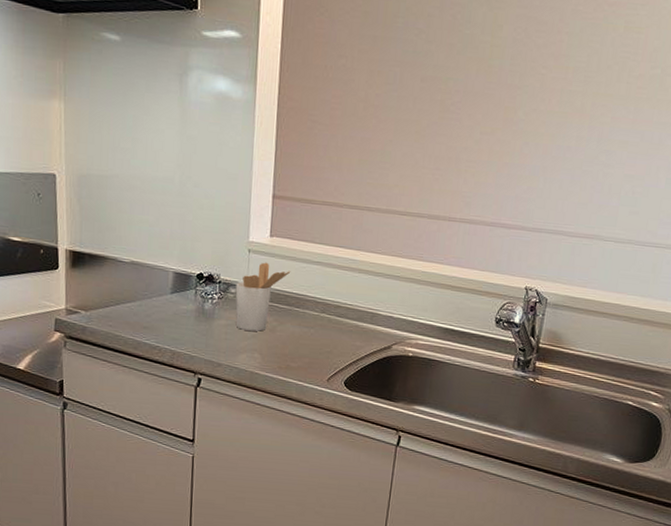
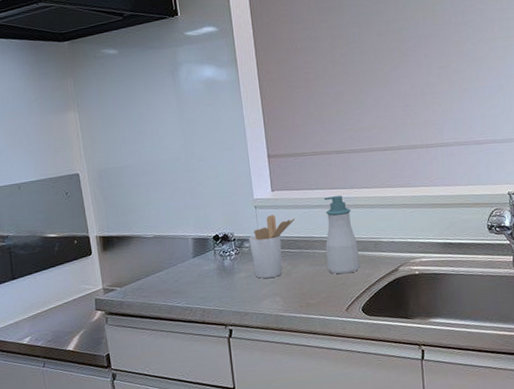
soap bottle: none [316,254,353,342] -> present [324,195,360,275]

